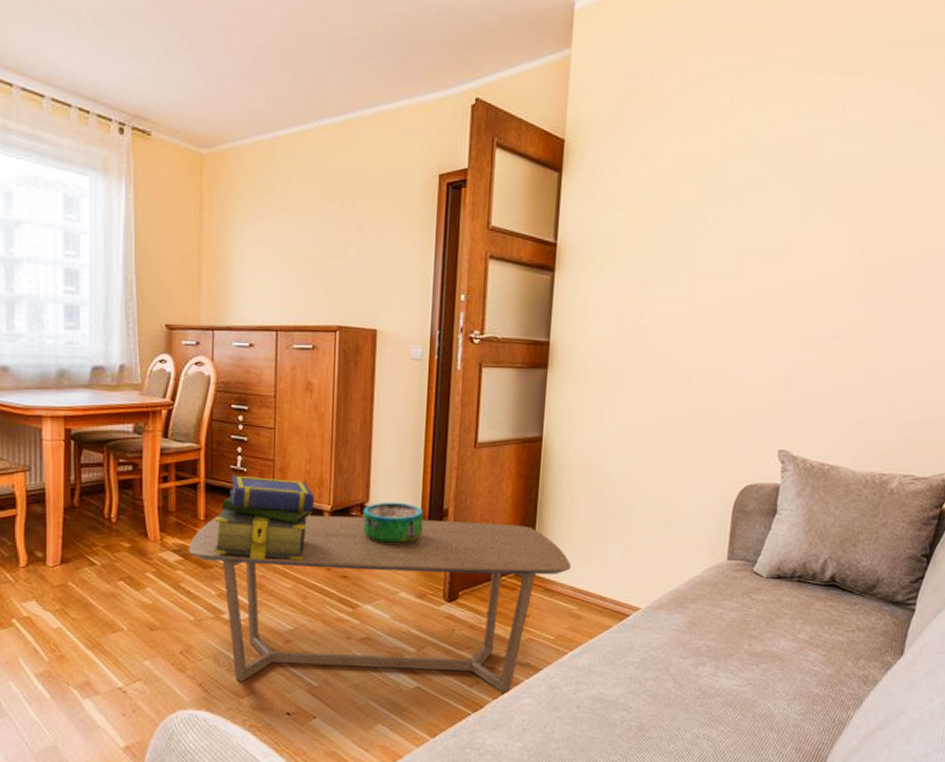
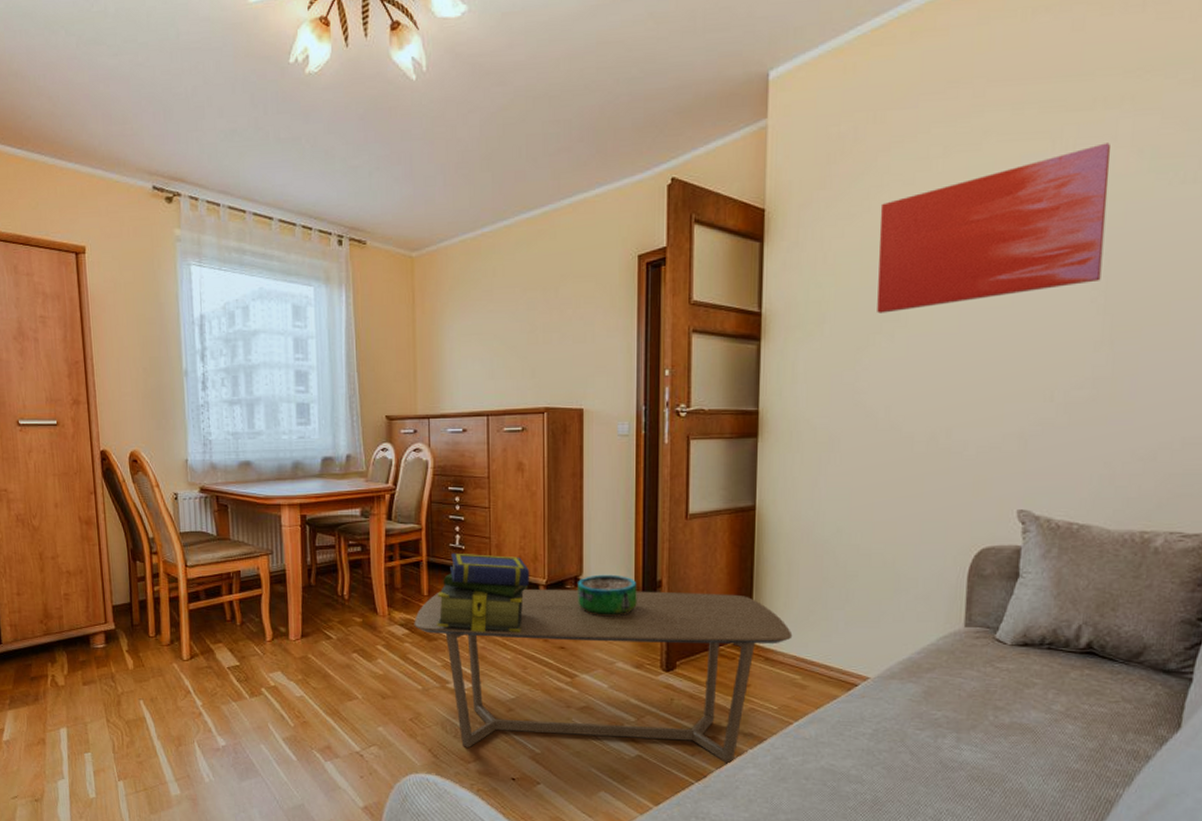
wall art: none [664,108,874,254] -> present [877,143,1111,314]

